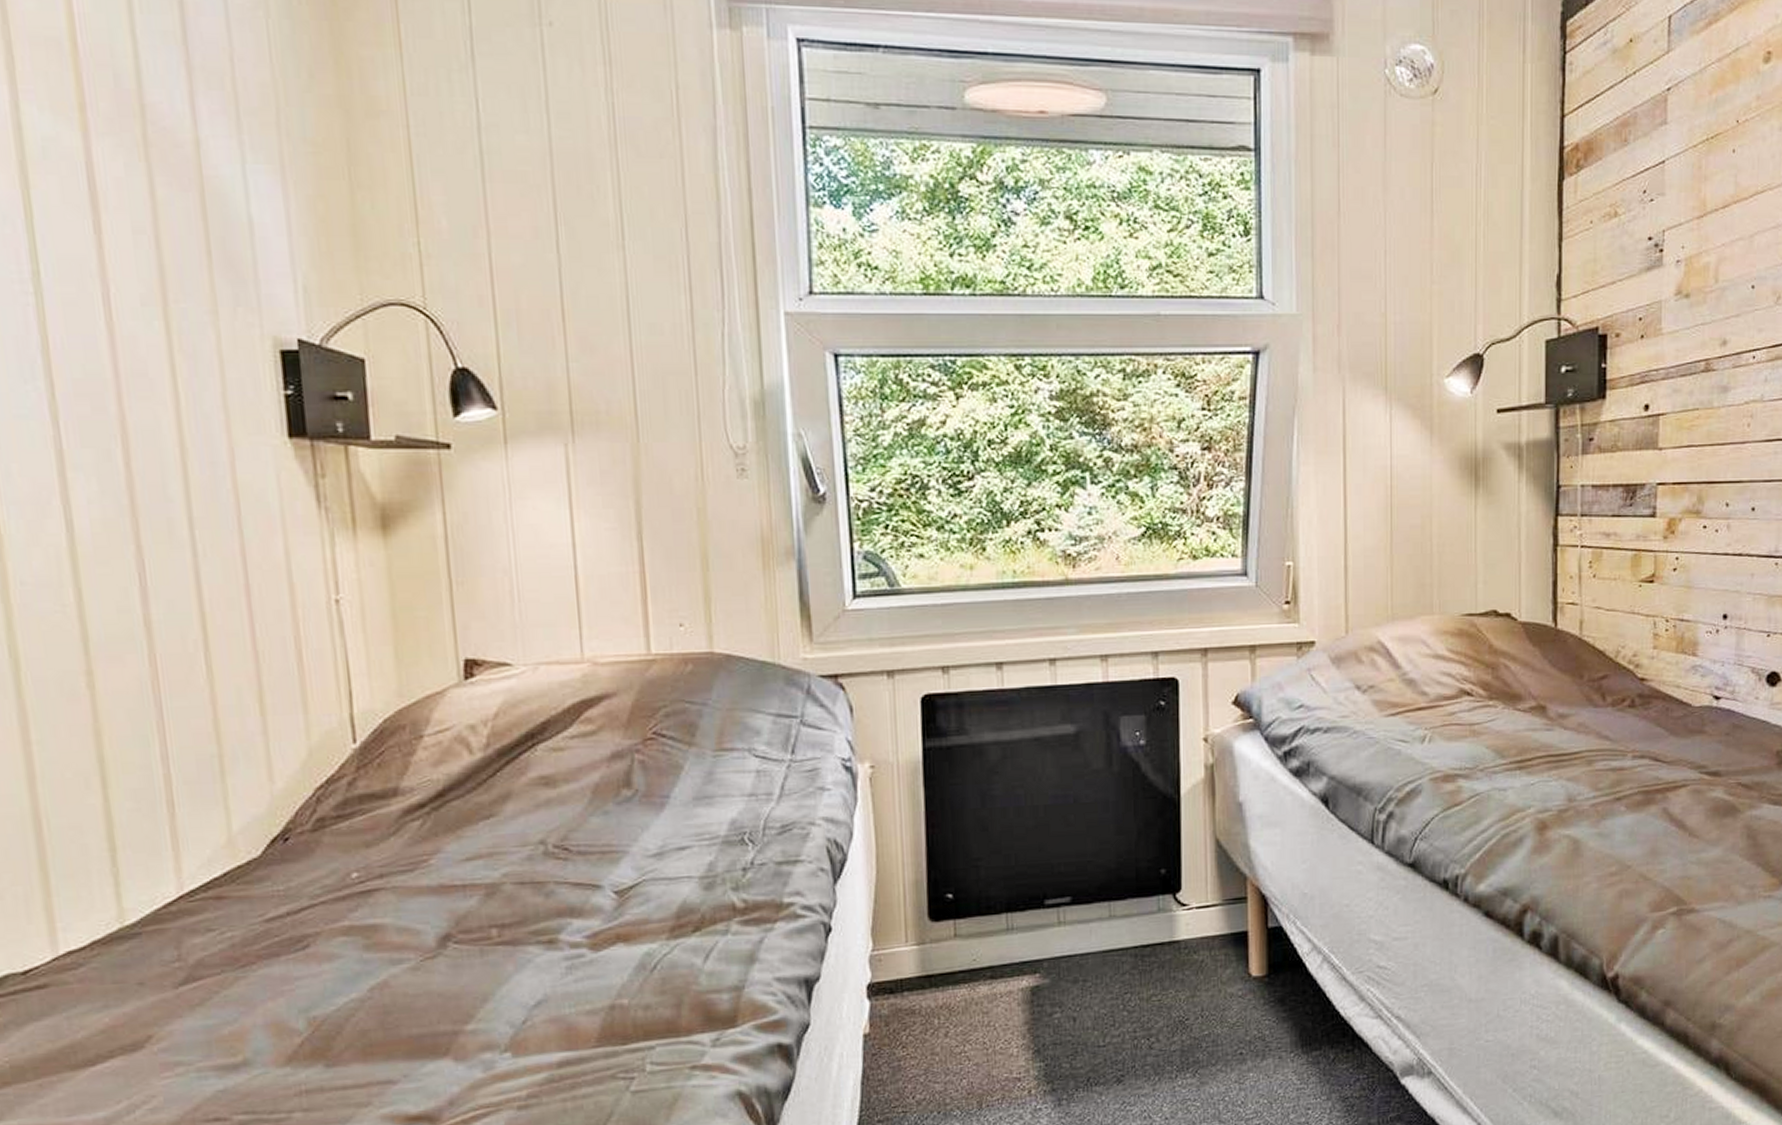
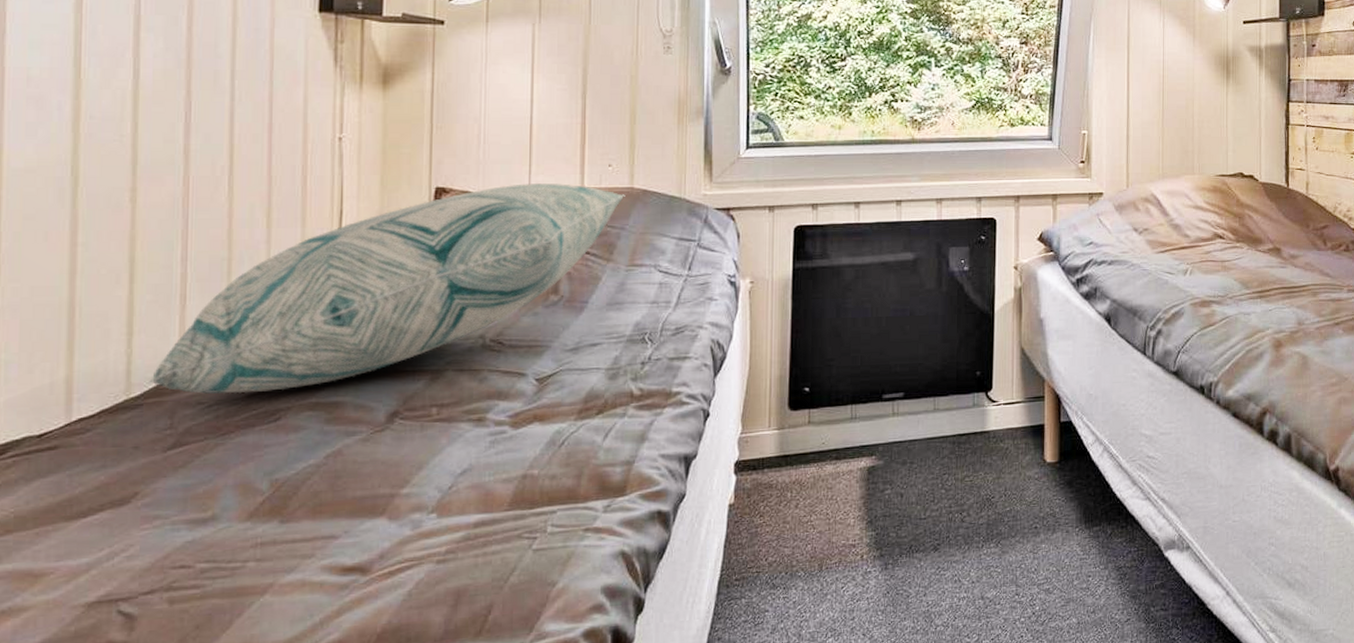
decorative pillow: none [144,649,704,919] -> present [149,183,625,394]

